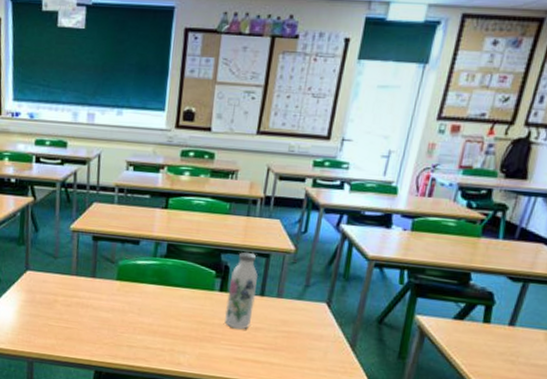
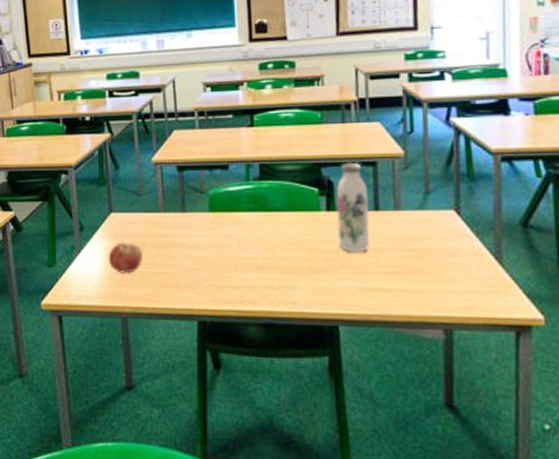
fruit: none [20,297,53,325] -> present [108,242,144,274]

